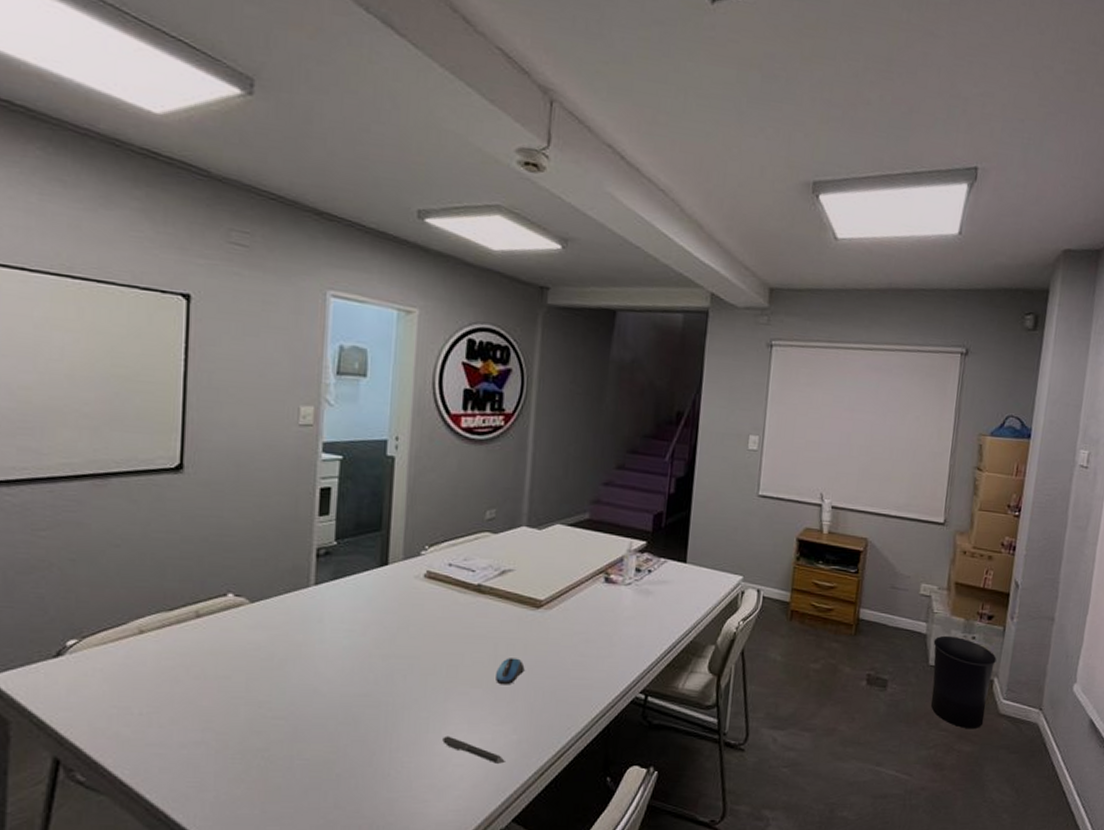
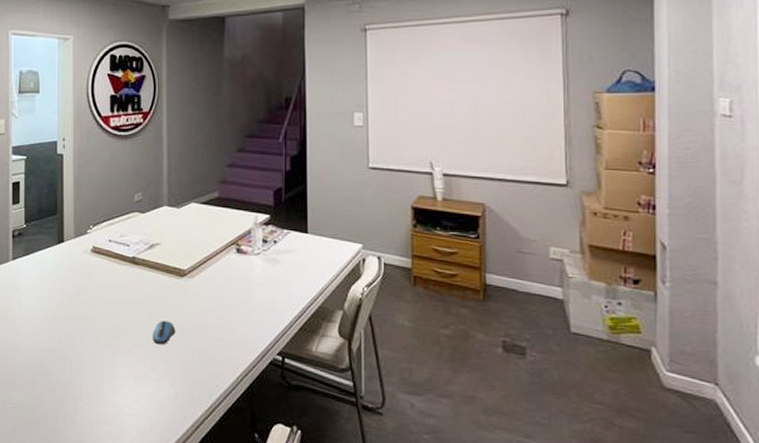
pen: present [442,736,505,764] -> none [114,388,166,416]
waste bin: present [930,635,997,728] -> none [573,301,651,403]

